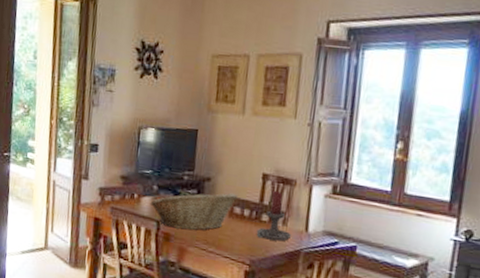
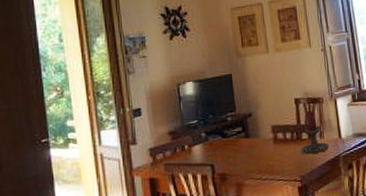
fruit basket: present [150,192,238,230] -> none [201,122,278,168]

